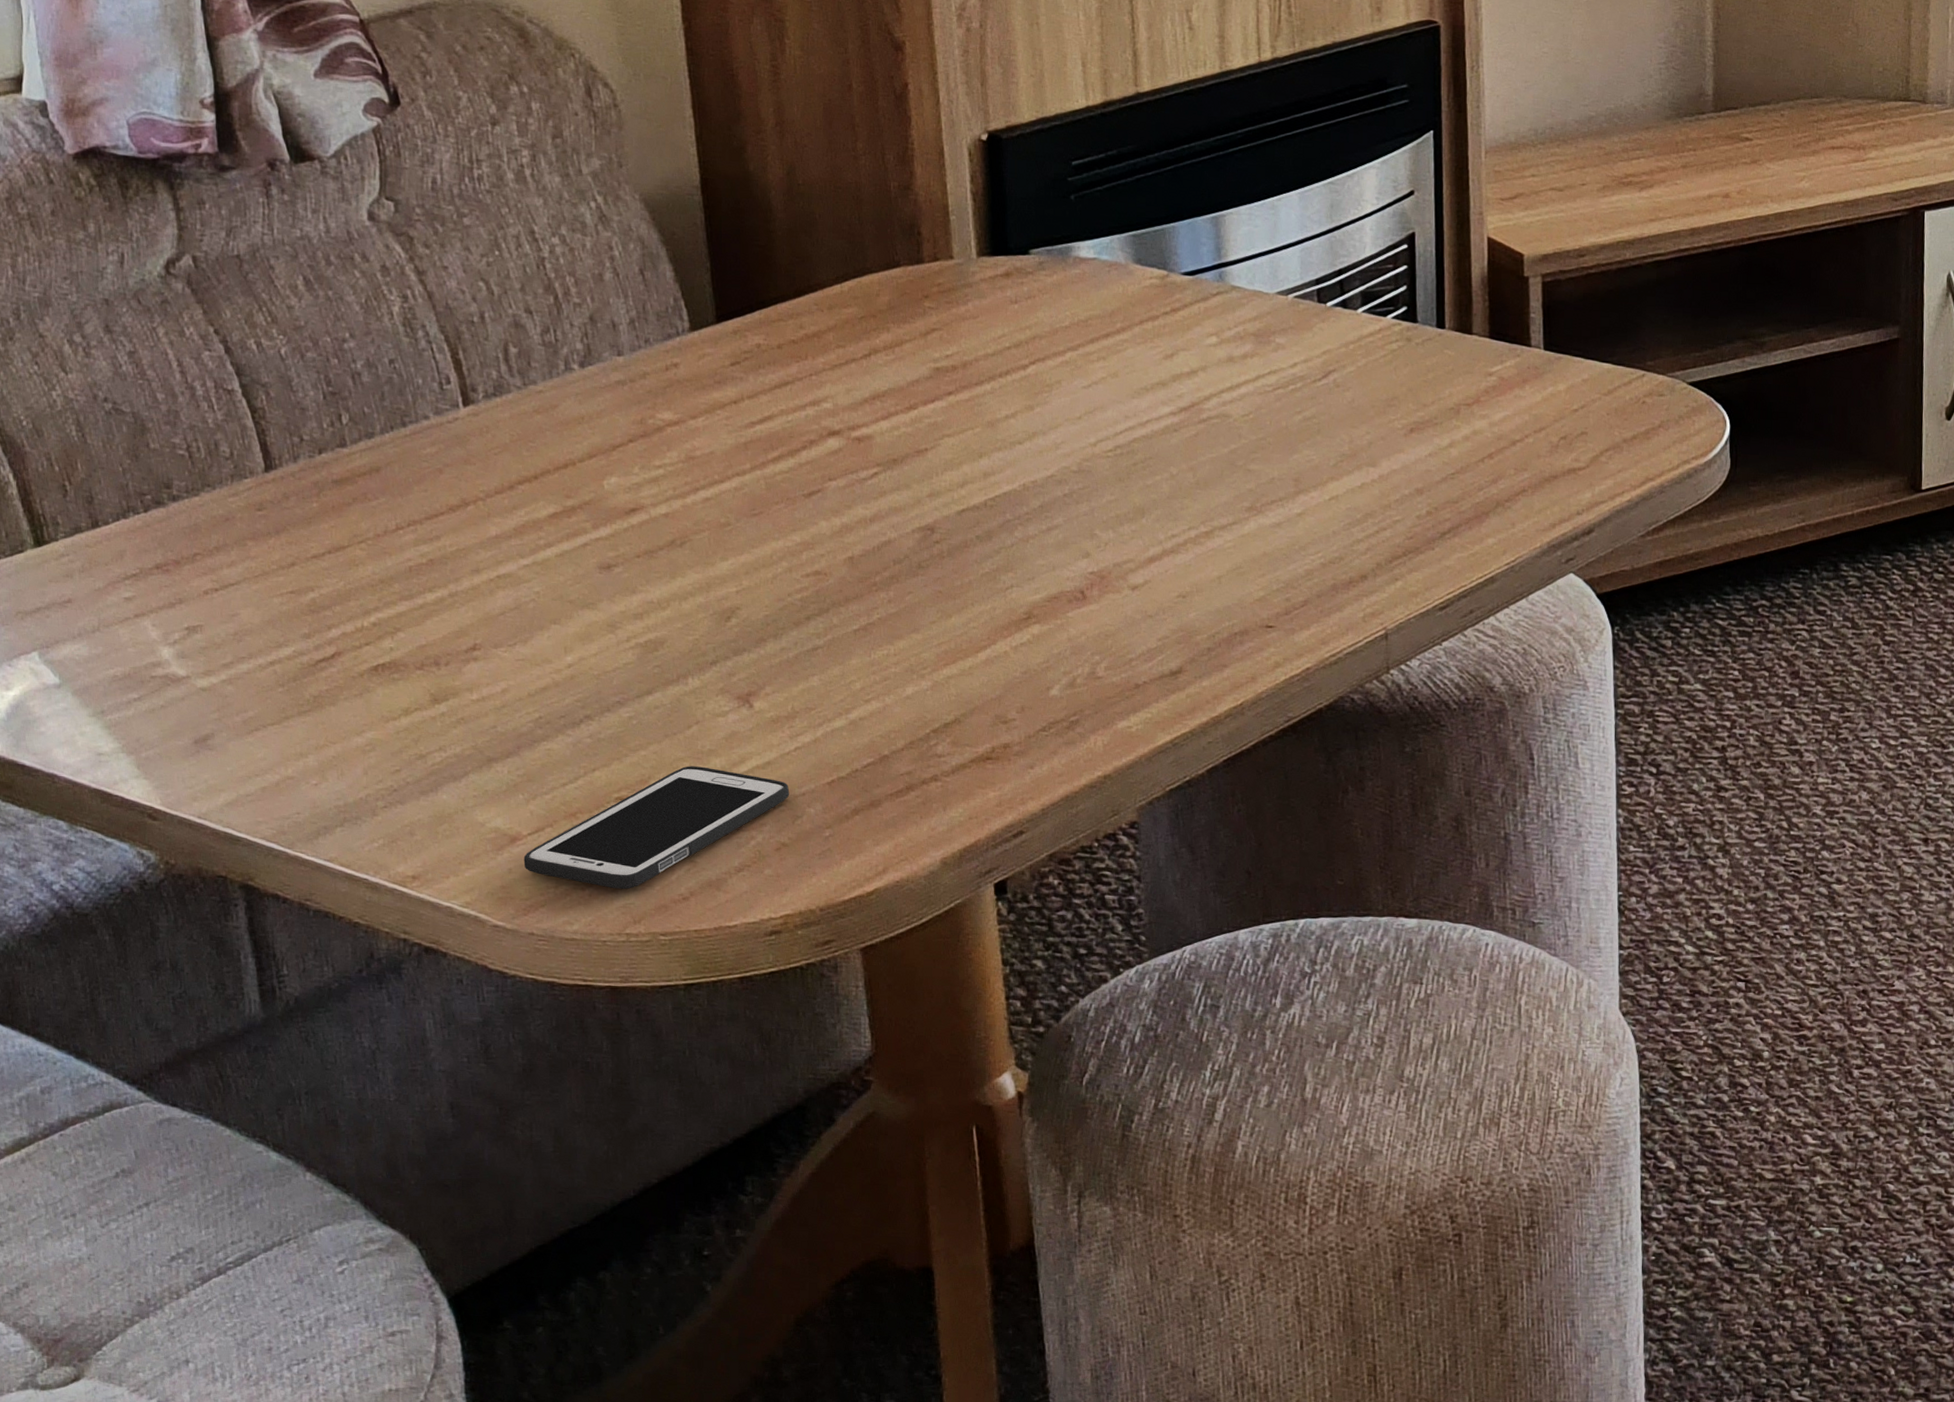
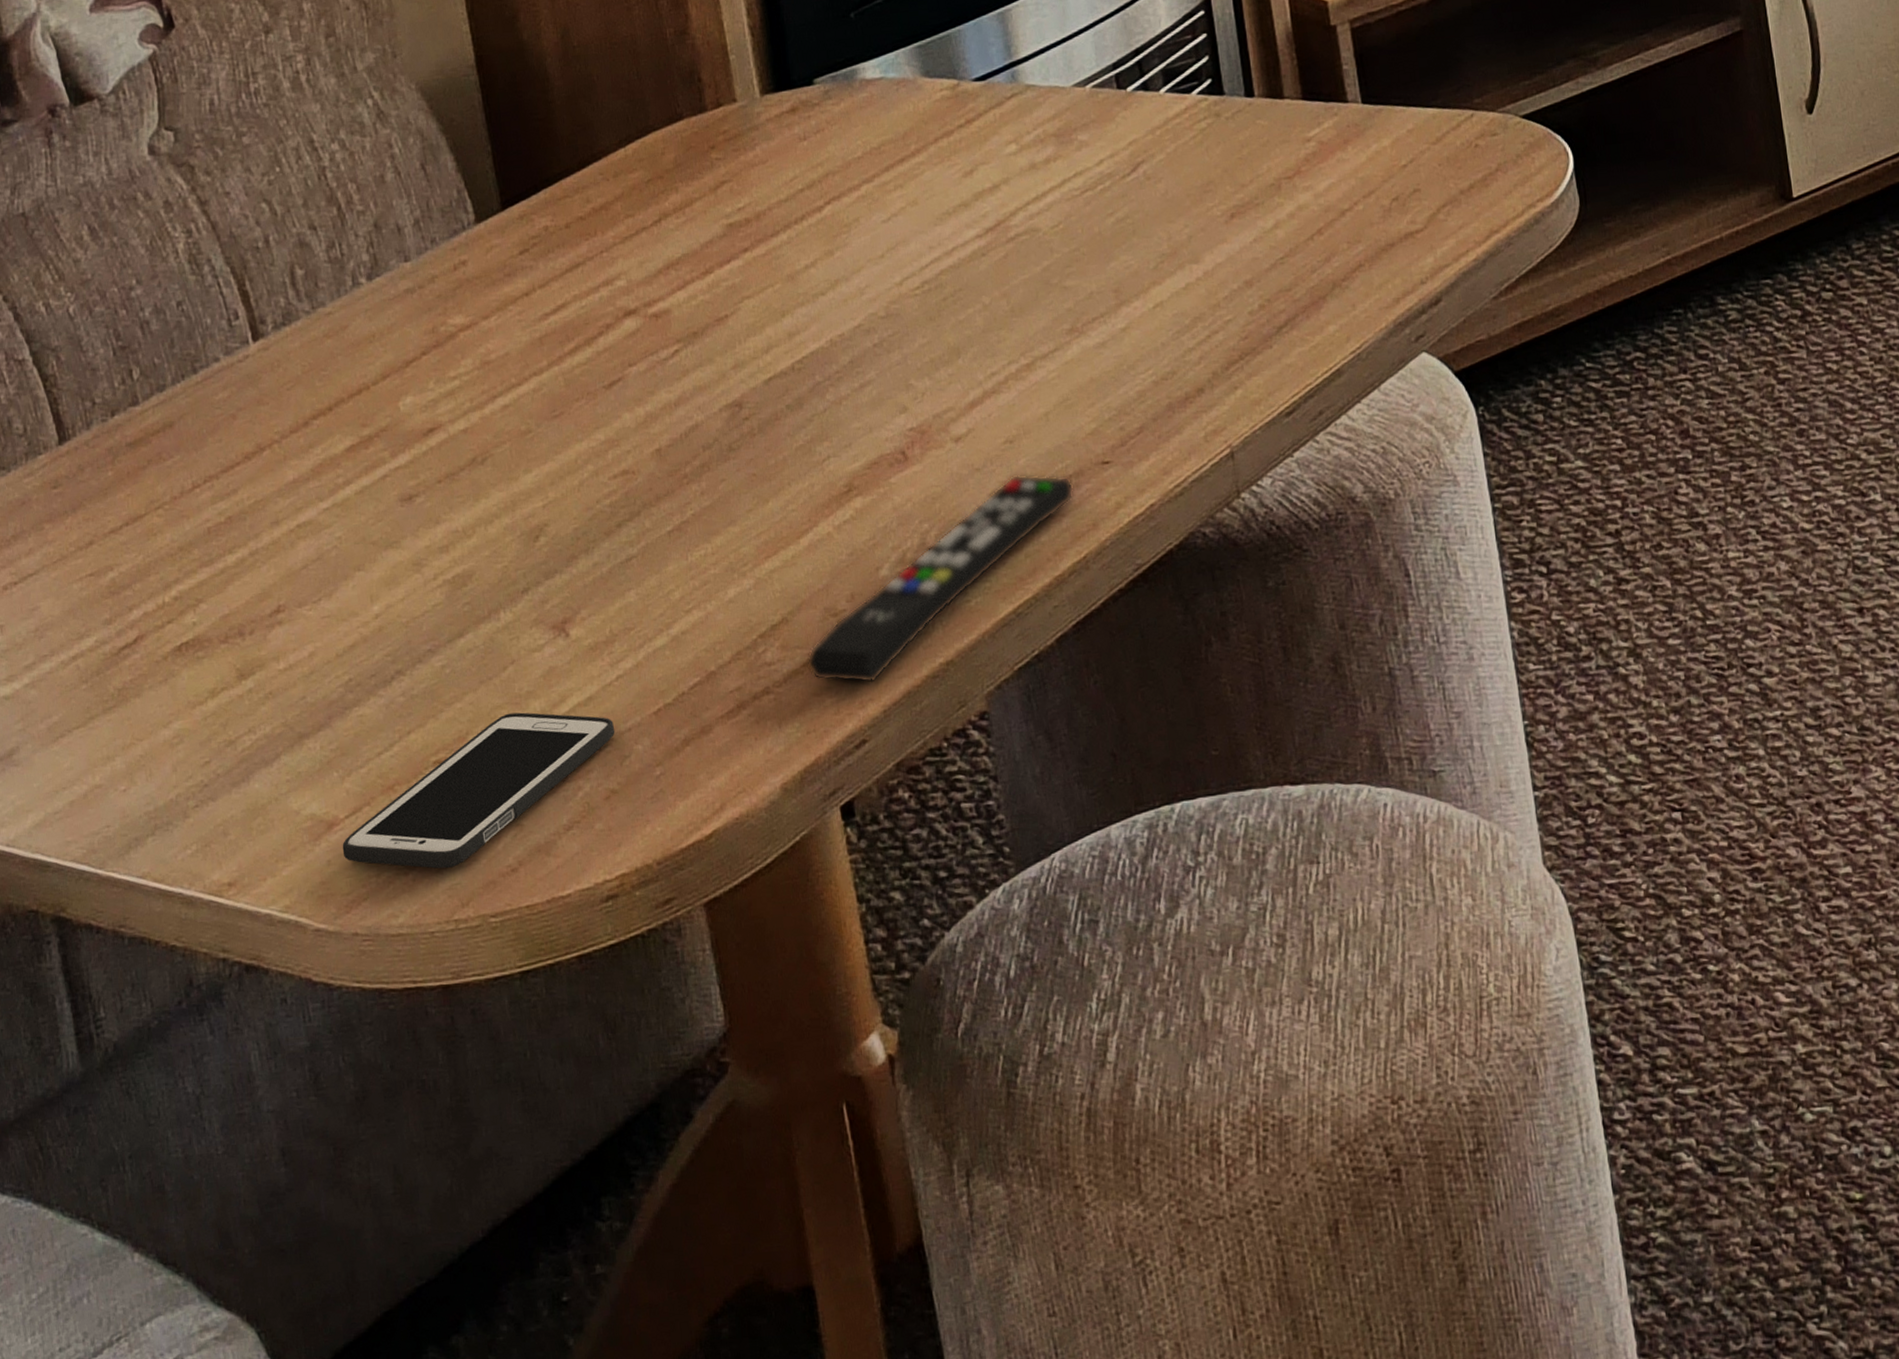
remote control: none [974,625,1238,784] -> present [806,474,1074,683]

